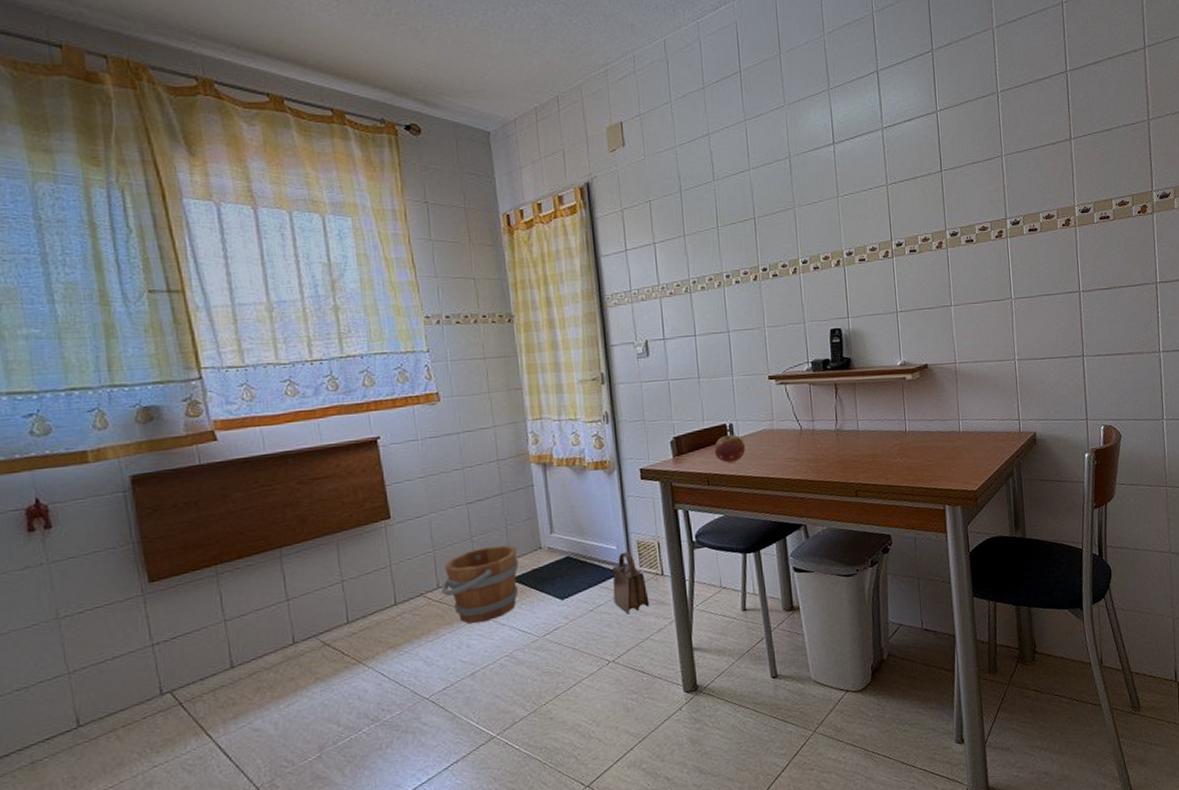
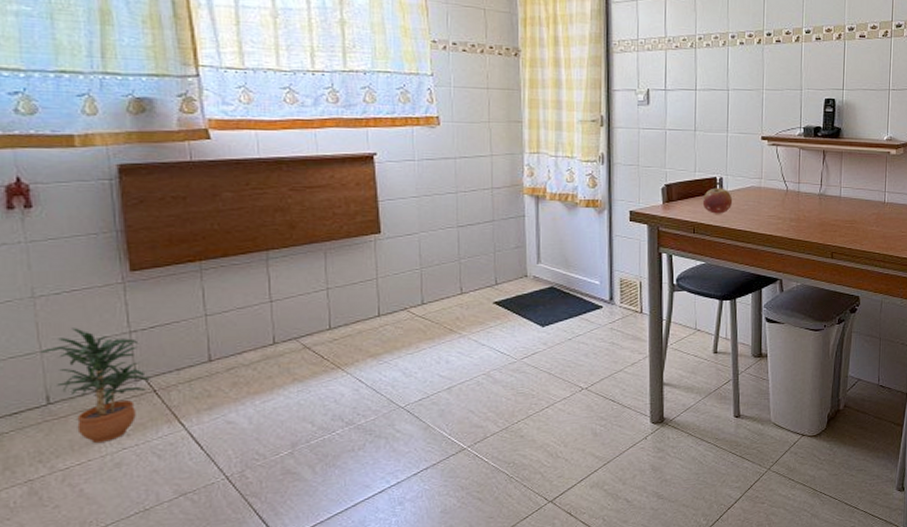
potted plant: none [67,645,175,763] -> present [40,328,150,443]
bucket: present [441,544,519,624] -> none [426,269,503,341]
handbag: present [612,551,650,615] -> none [592,288,626,347]

